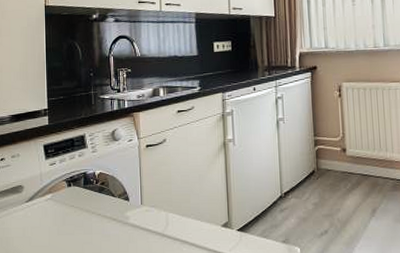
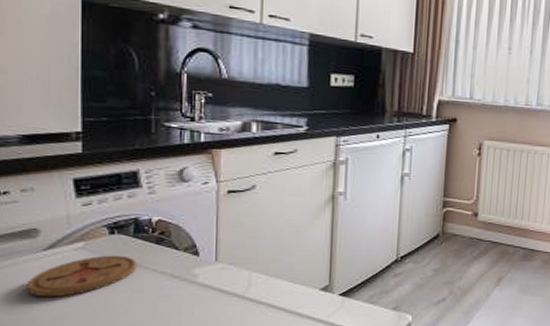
coaster: none [16,203,86,240] -> present [26,255,136,298]

